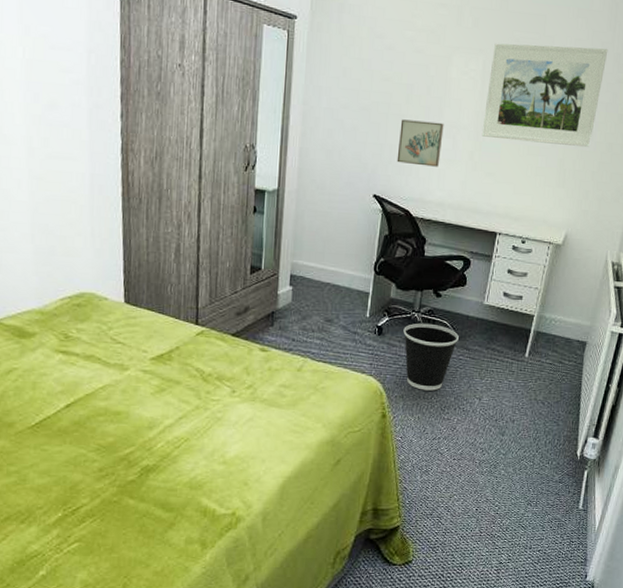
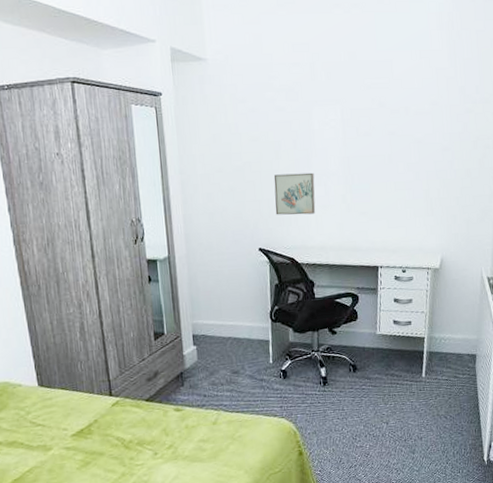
wastebasket: present [403,323,459,391] -> none [306,360,359,424]
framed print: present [481,43,608,148] -> none [348,84,453,180]

